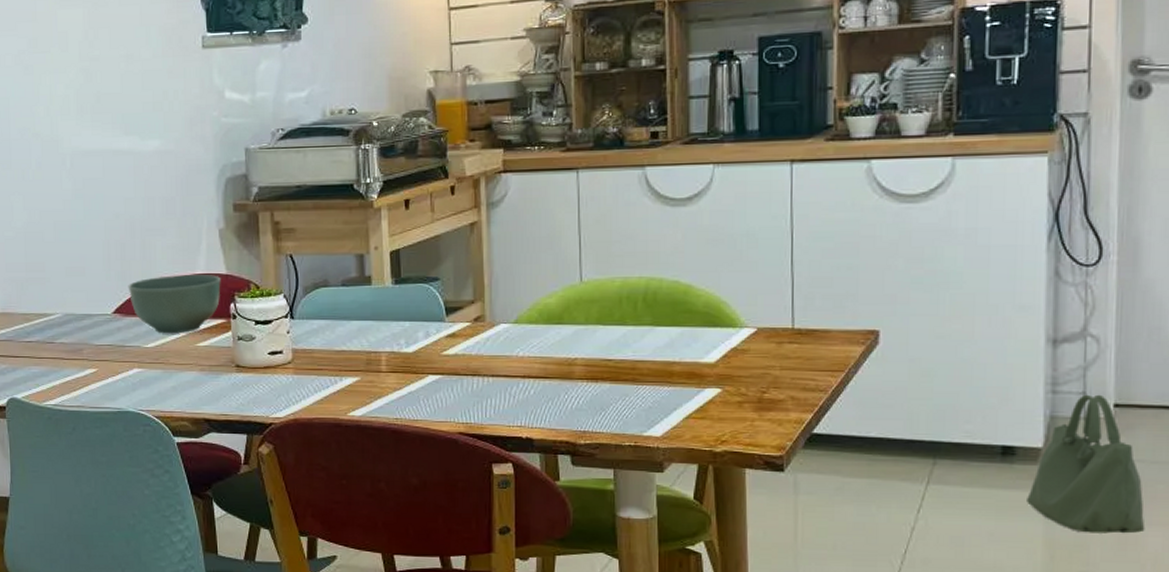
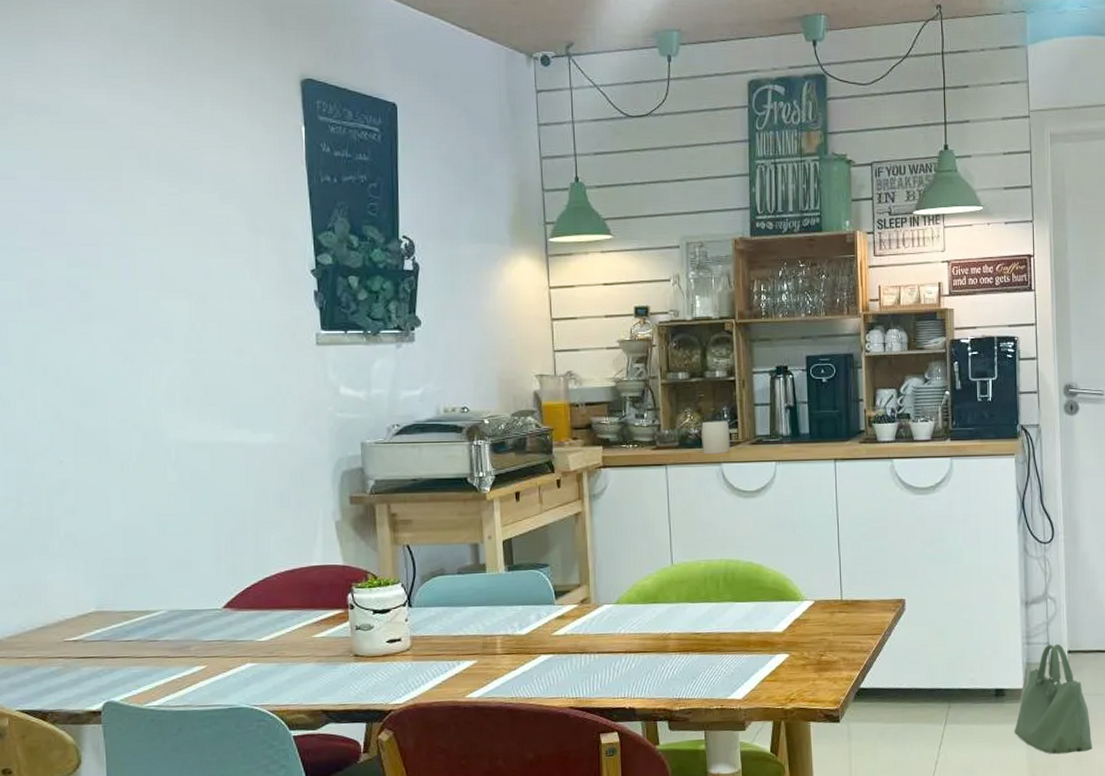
bowl: present [128,274,221,333] -> none [239,565,338,626]
mug: none [622,117,657,157] -> present [701,421,730,455]

